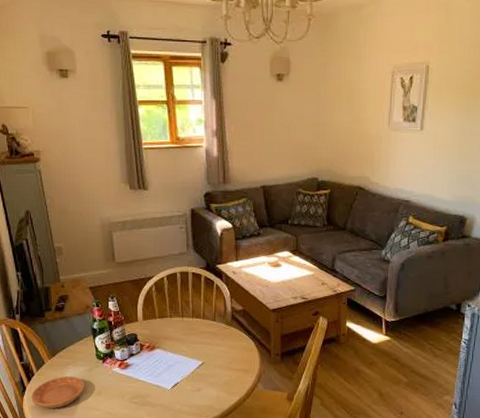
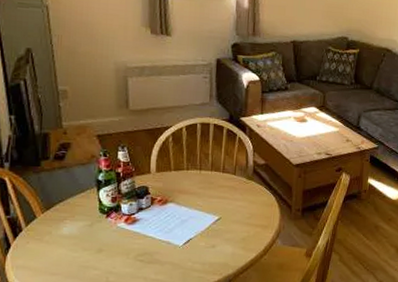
saucer: present [31,376,85,409] -> none [16,232,83,269]

